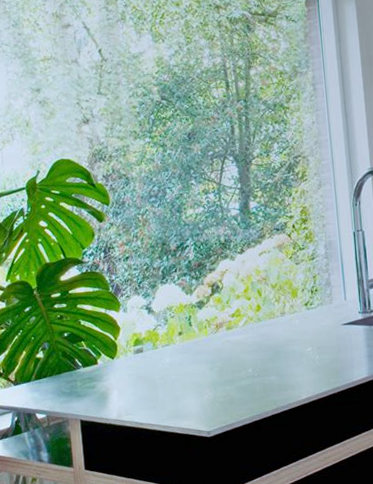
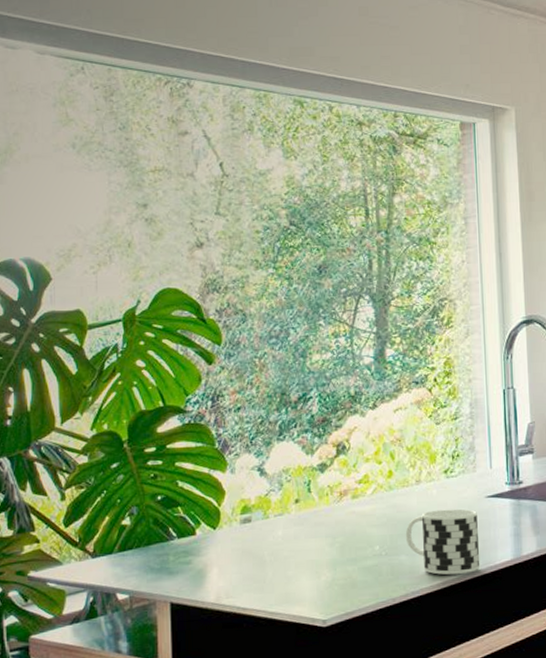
cup: none [274,335,339,392] -> present [405,508,479,575]

